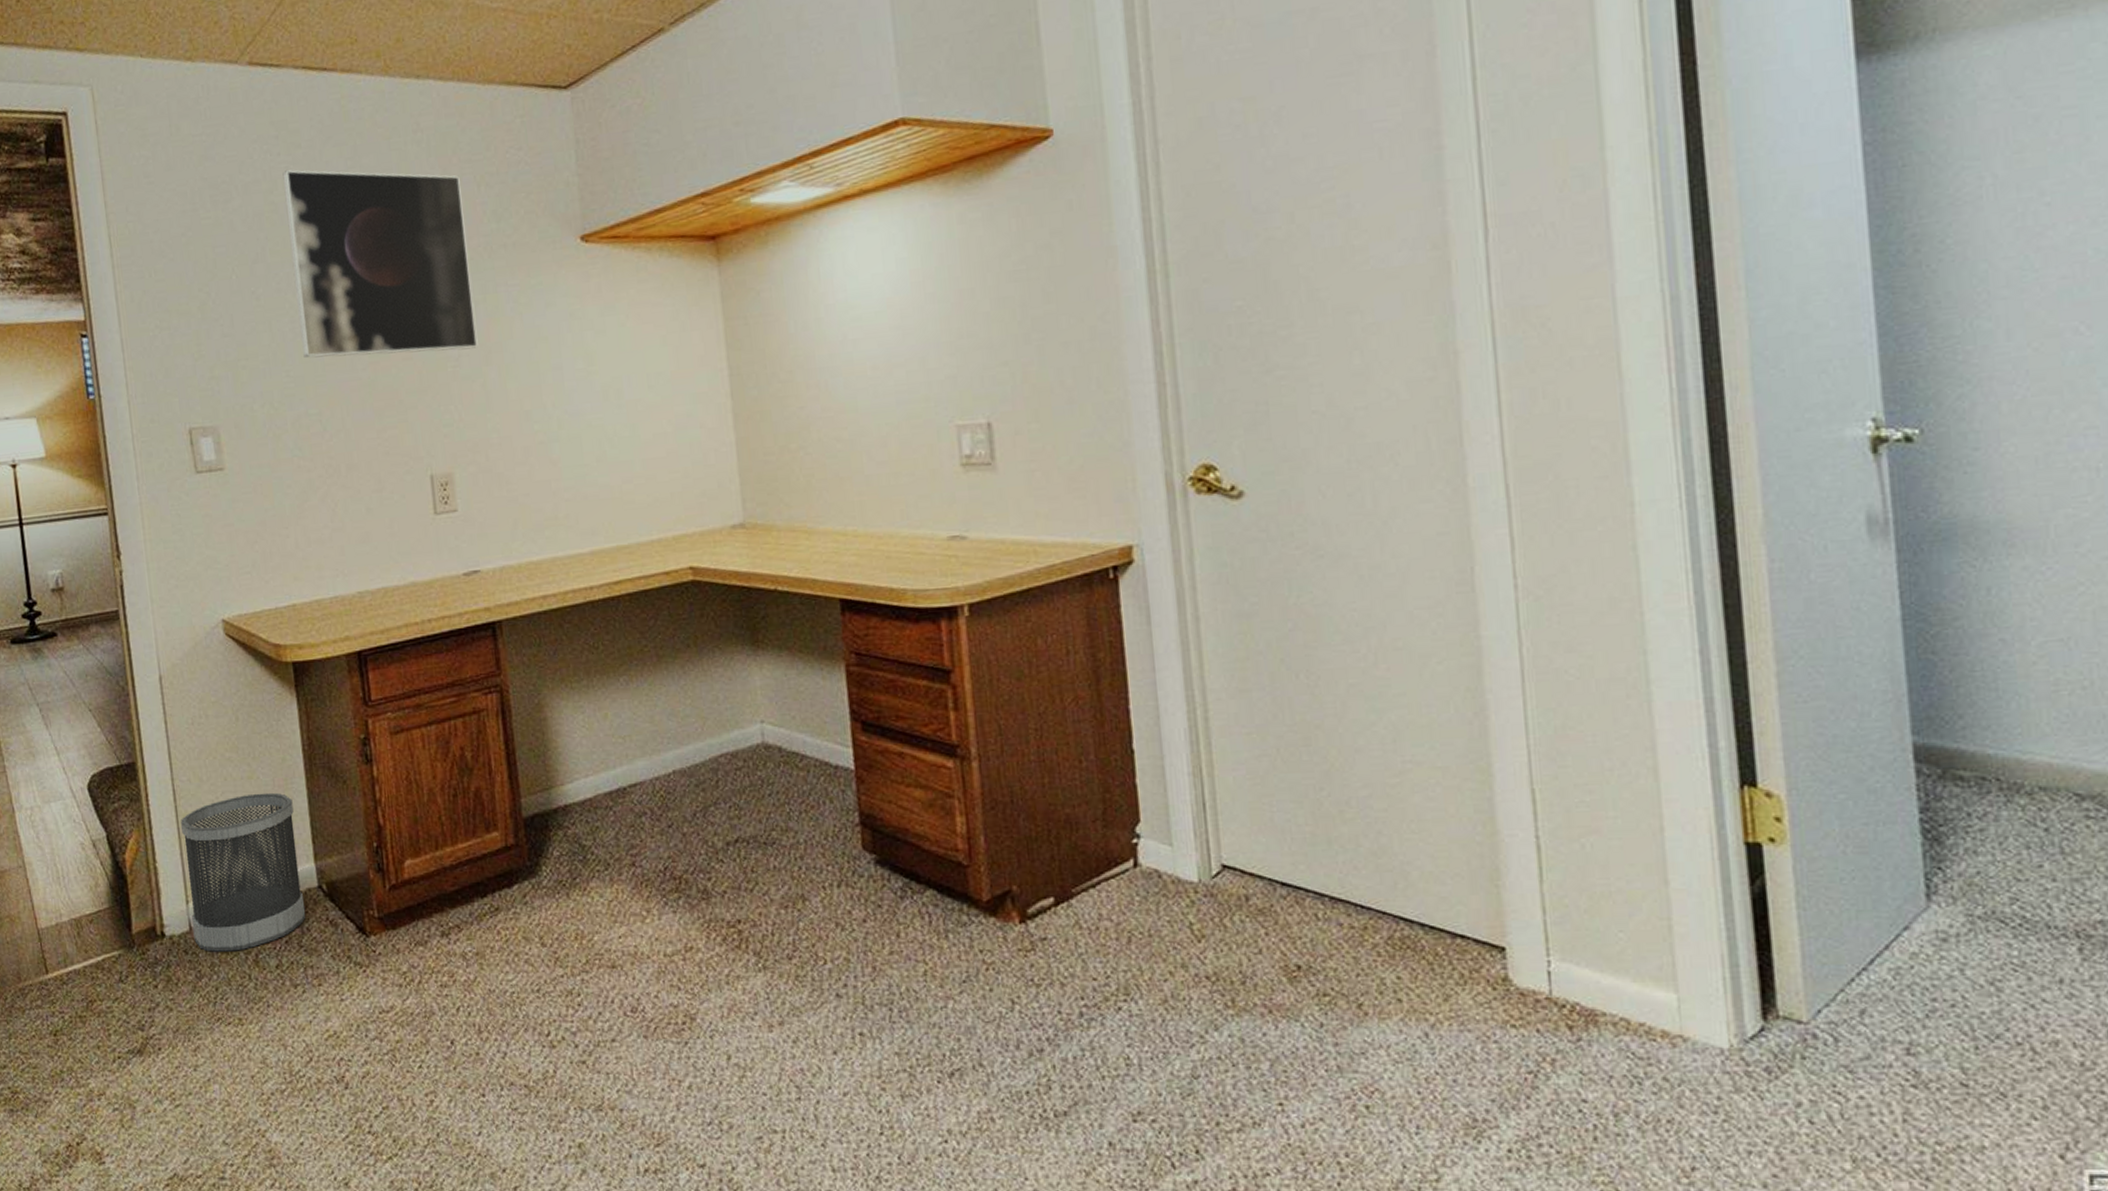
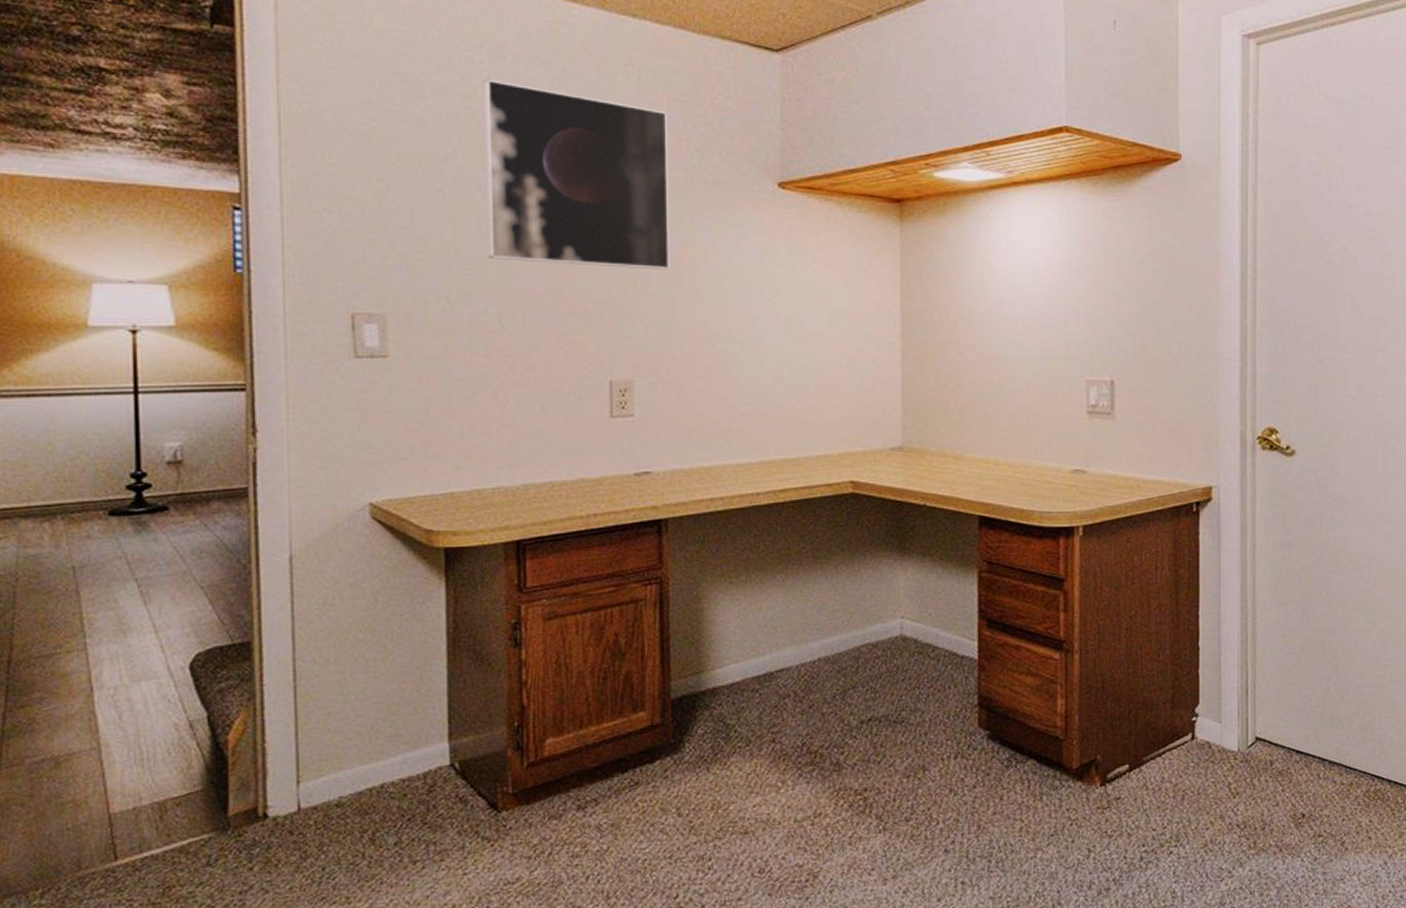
wastebasket: present [181,792,306,952] -> none [299,673,434,832]

